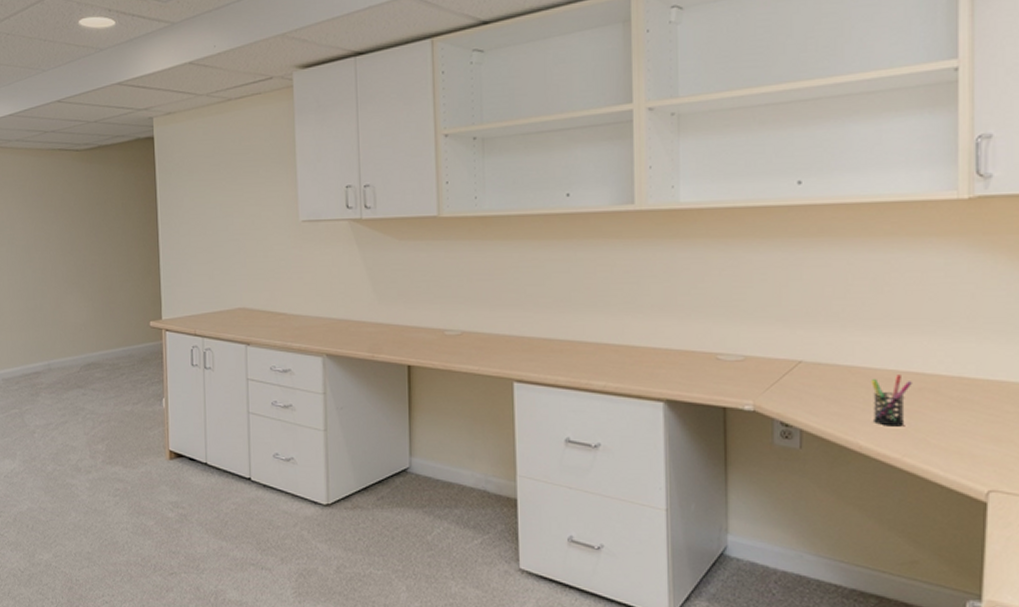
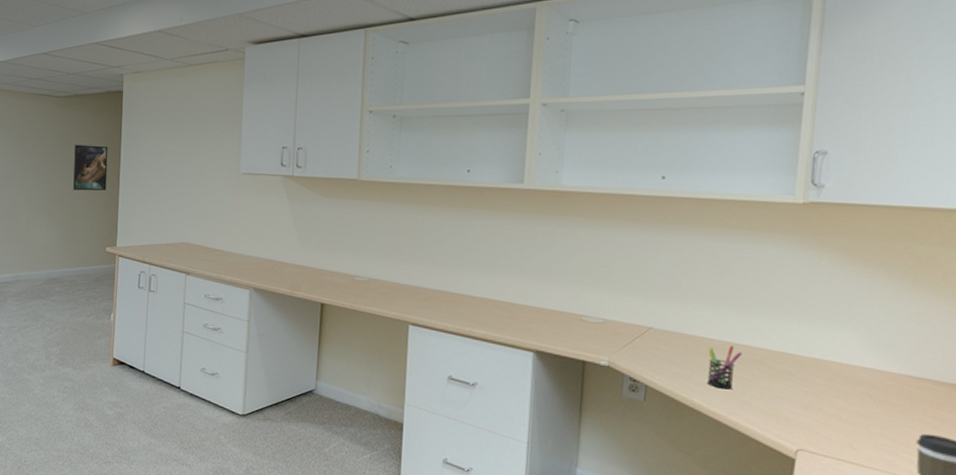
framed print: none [103,203,145,258] -> present [73,144,108,191]

